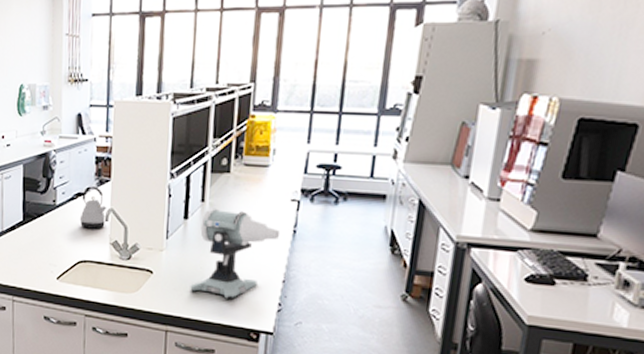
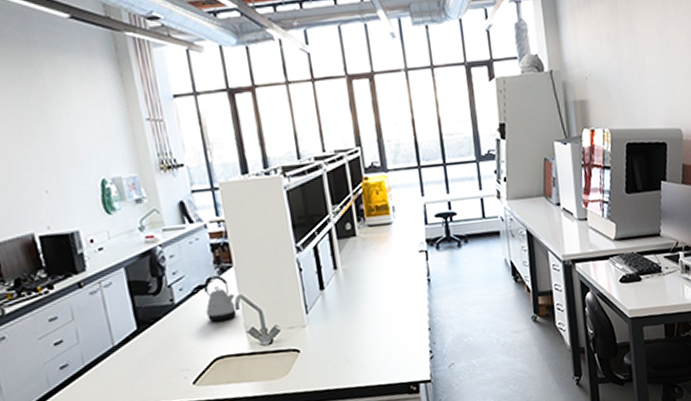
microscope: present [190,207,281,299] -> none [338,270,417,362]

